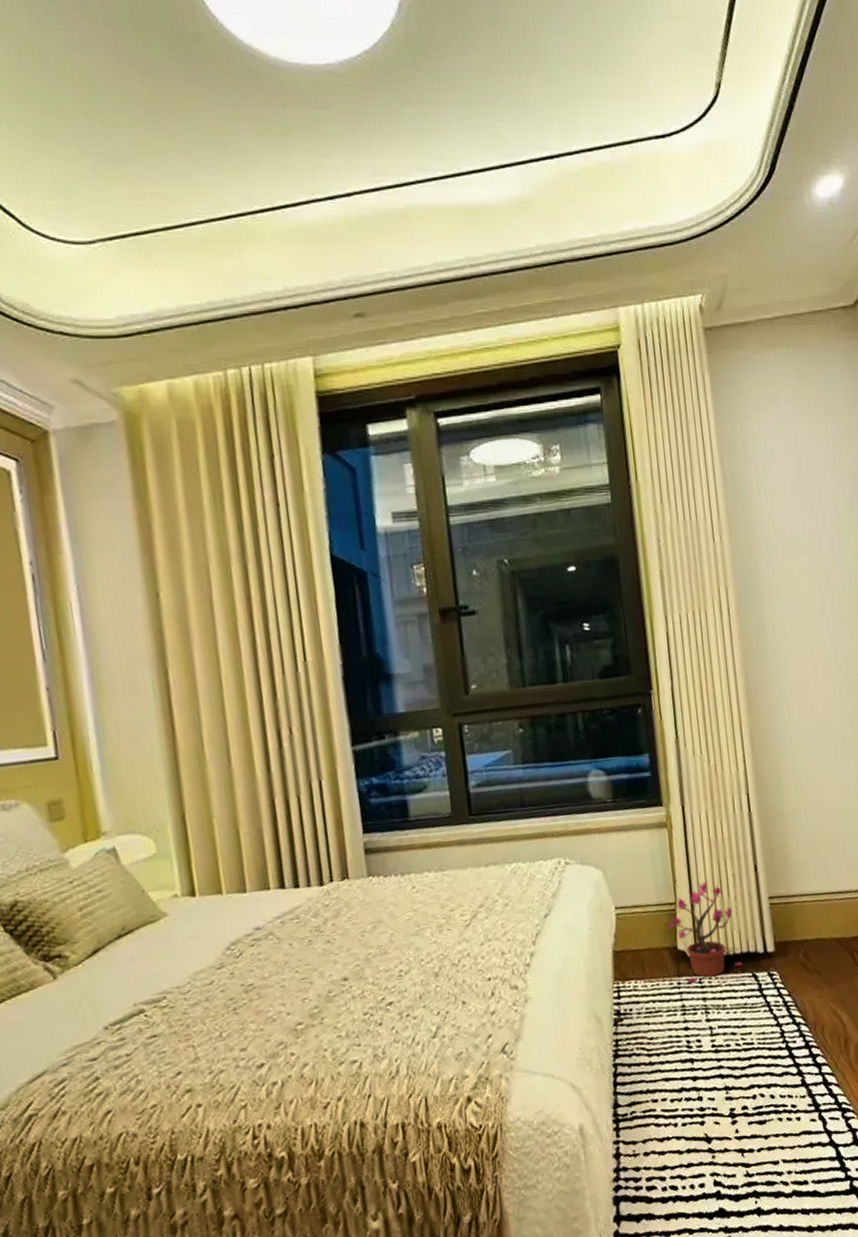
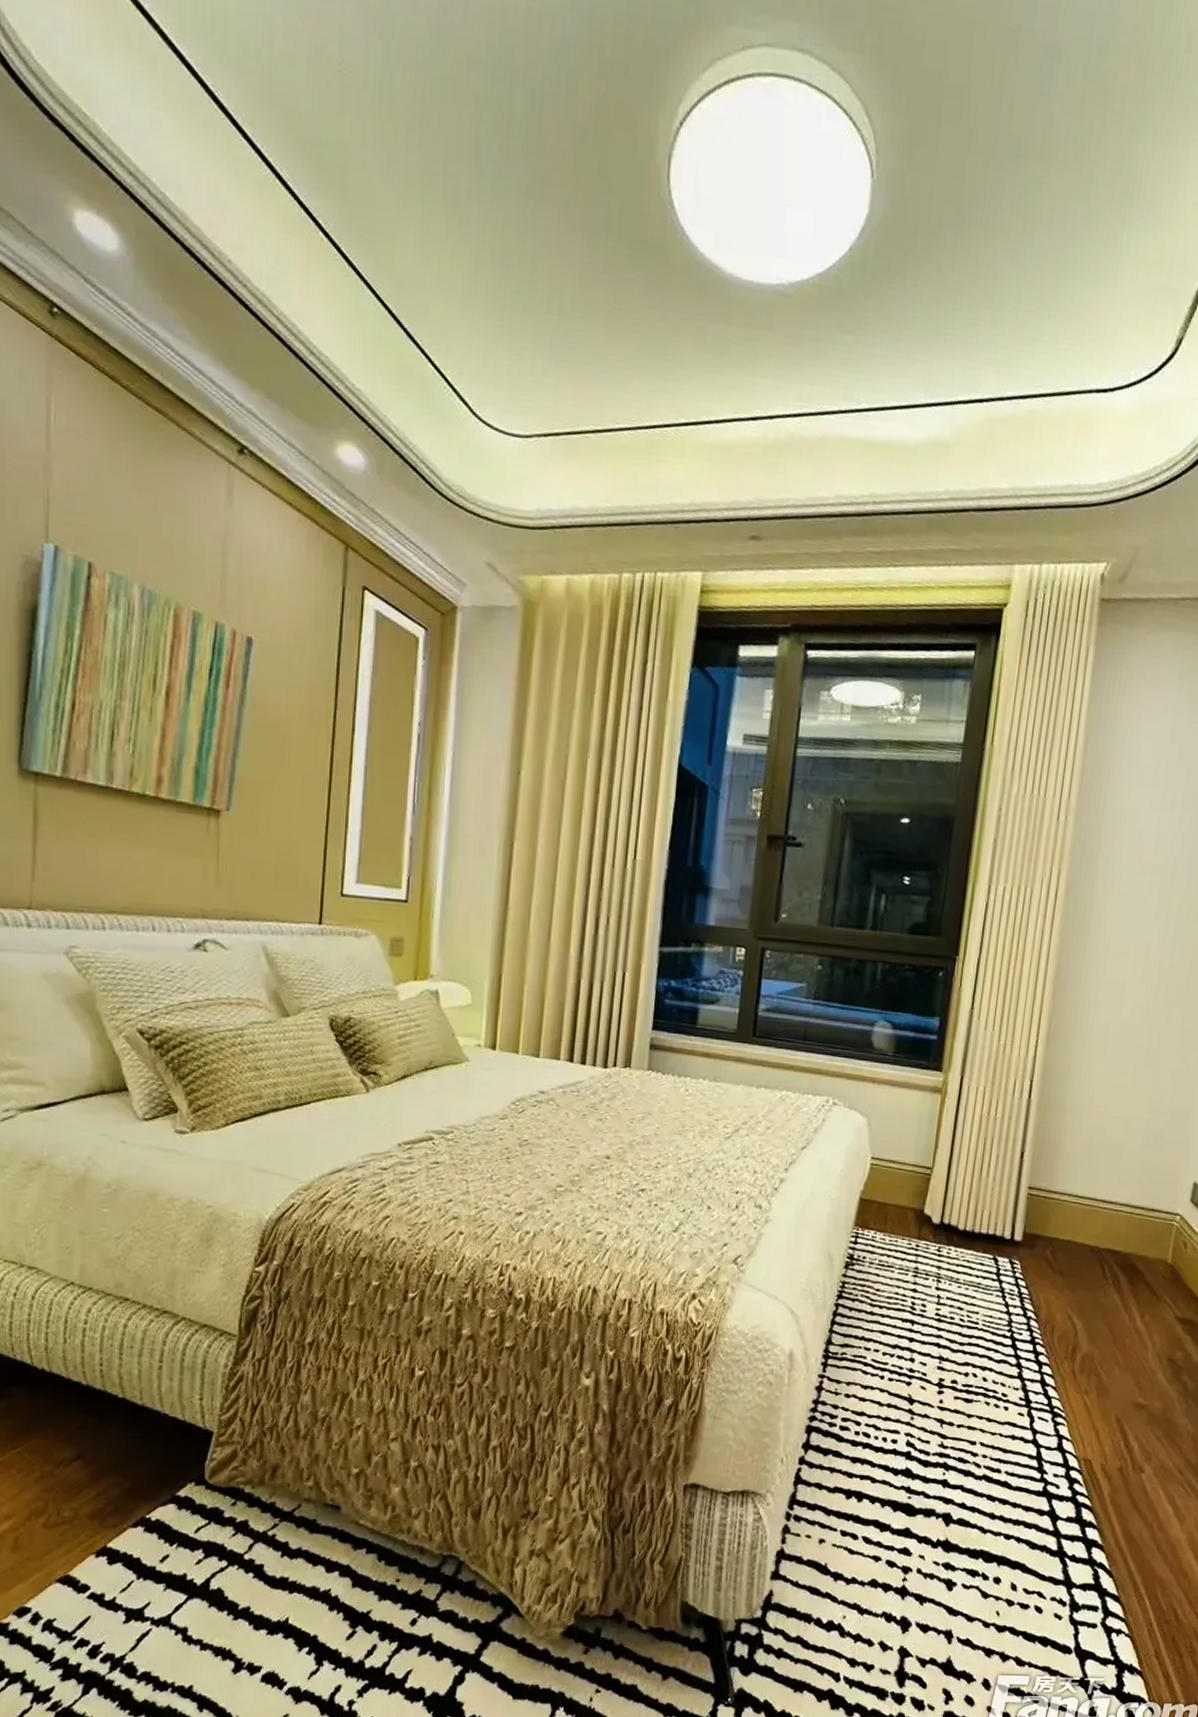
potted plant: present [667,882,742,983] -> none [919,1155,988,1249]

